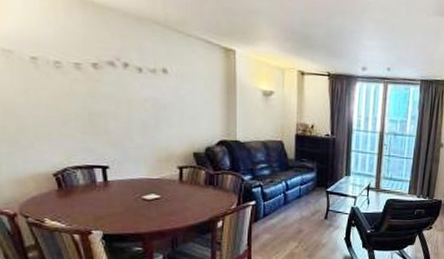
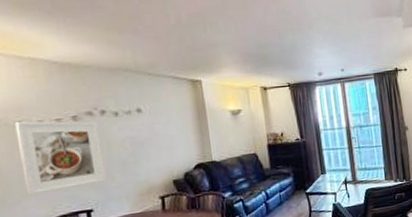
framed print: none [30,56,125,141] -> present [14,120,106,196]

